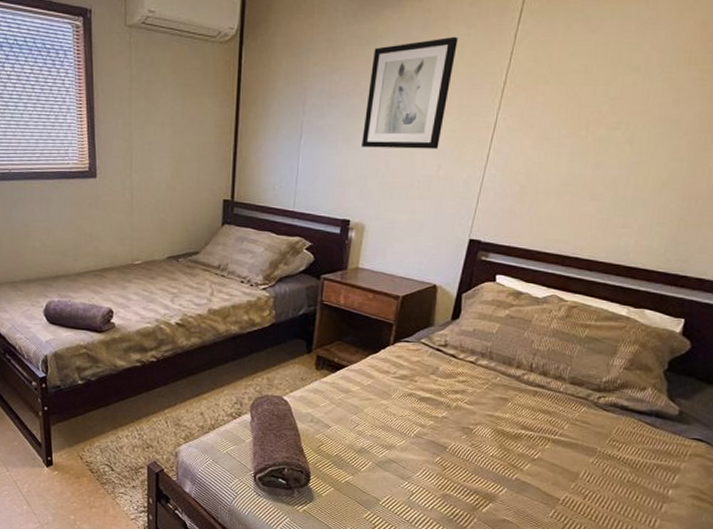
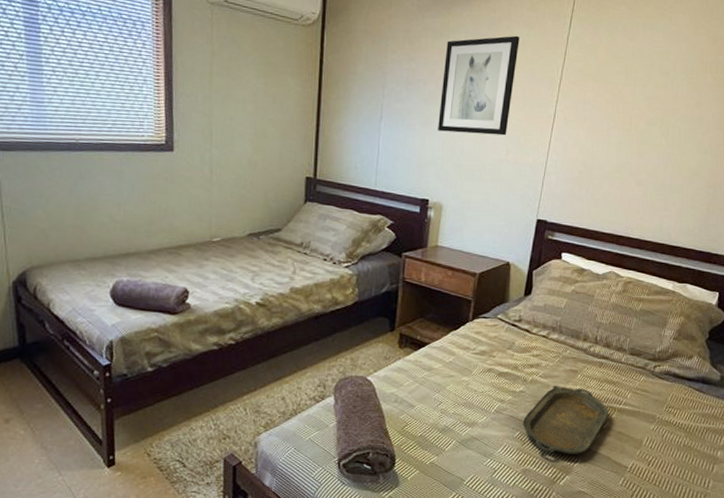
serving tray: none [444,412,542,483] -> present [522,385,609,454]

